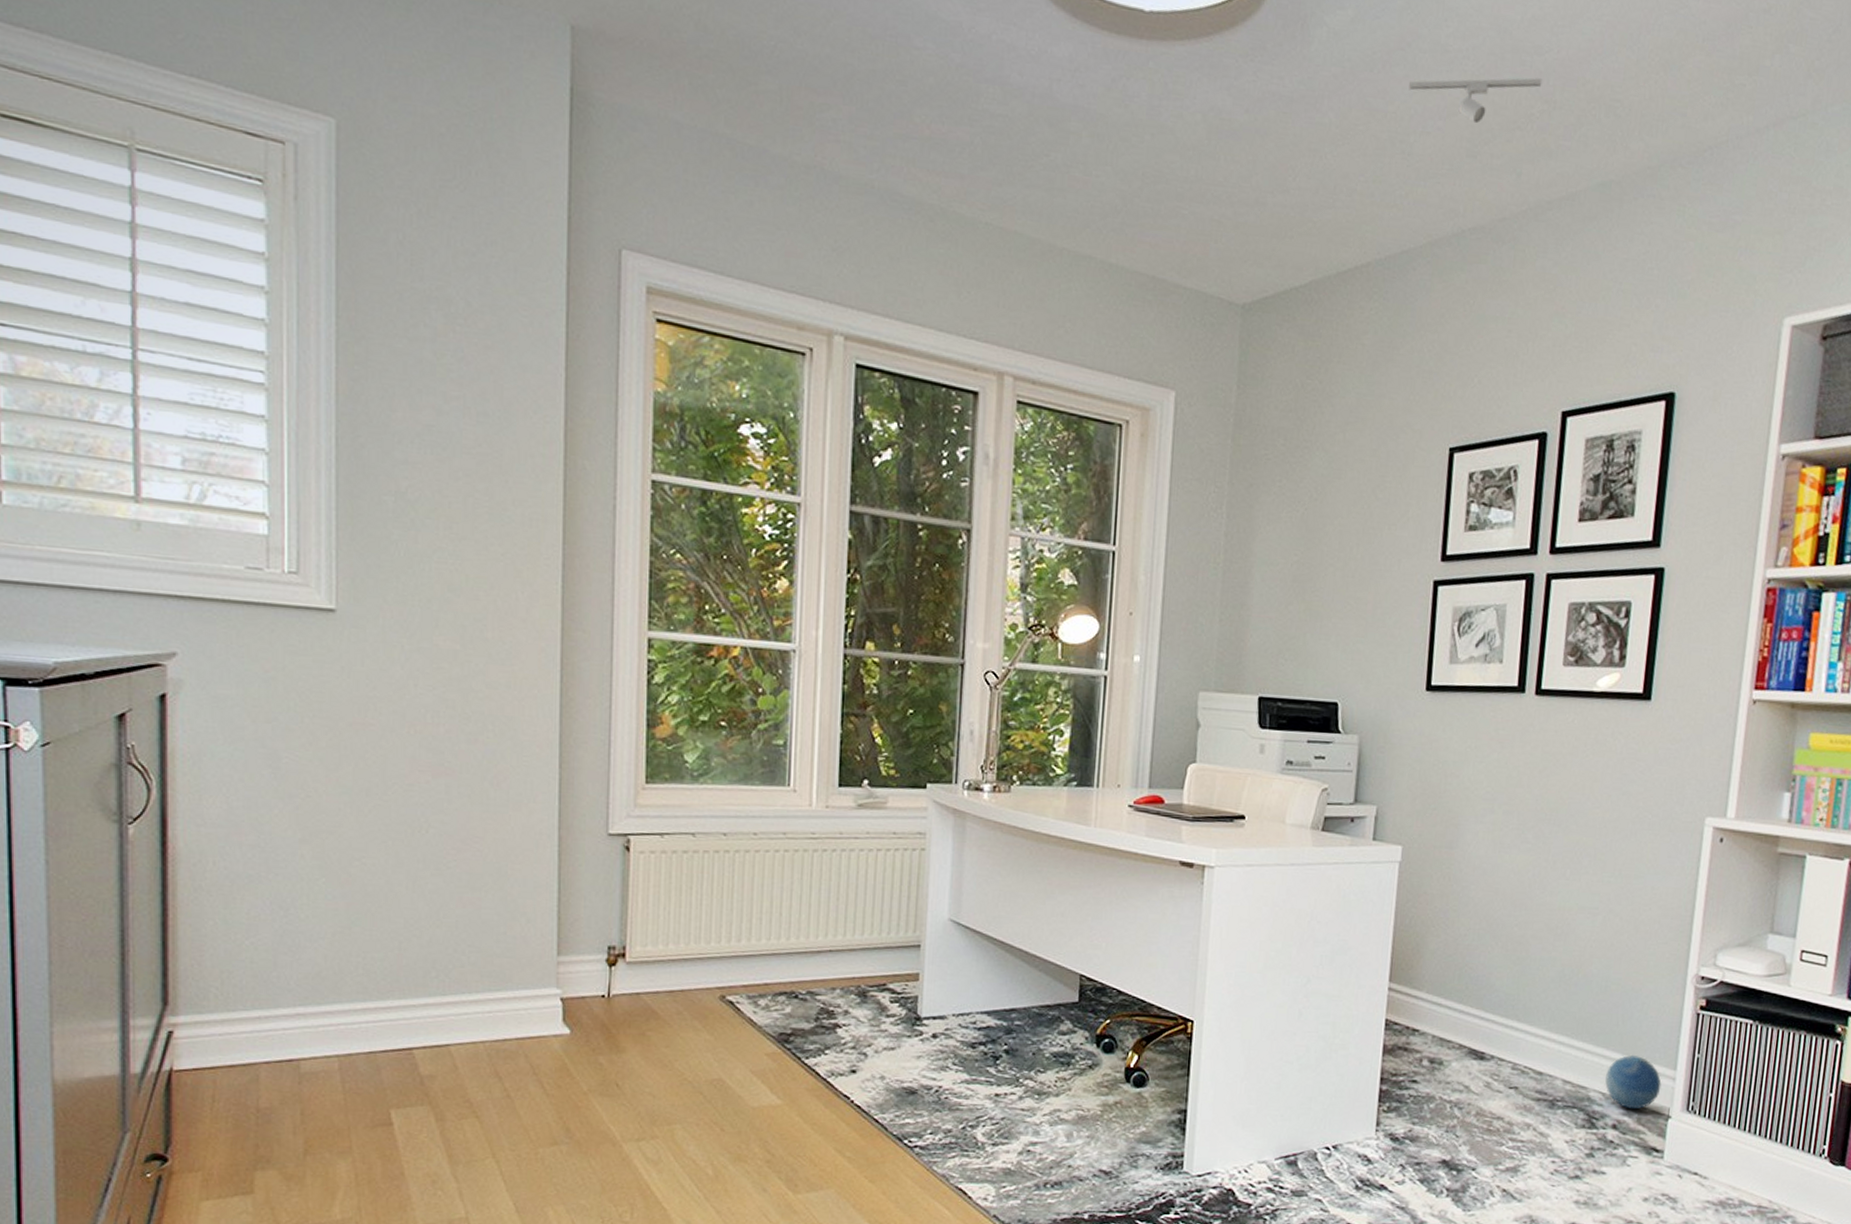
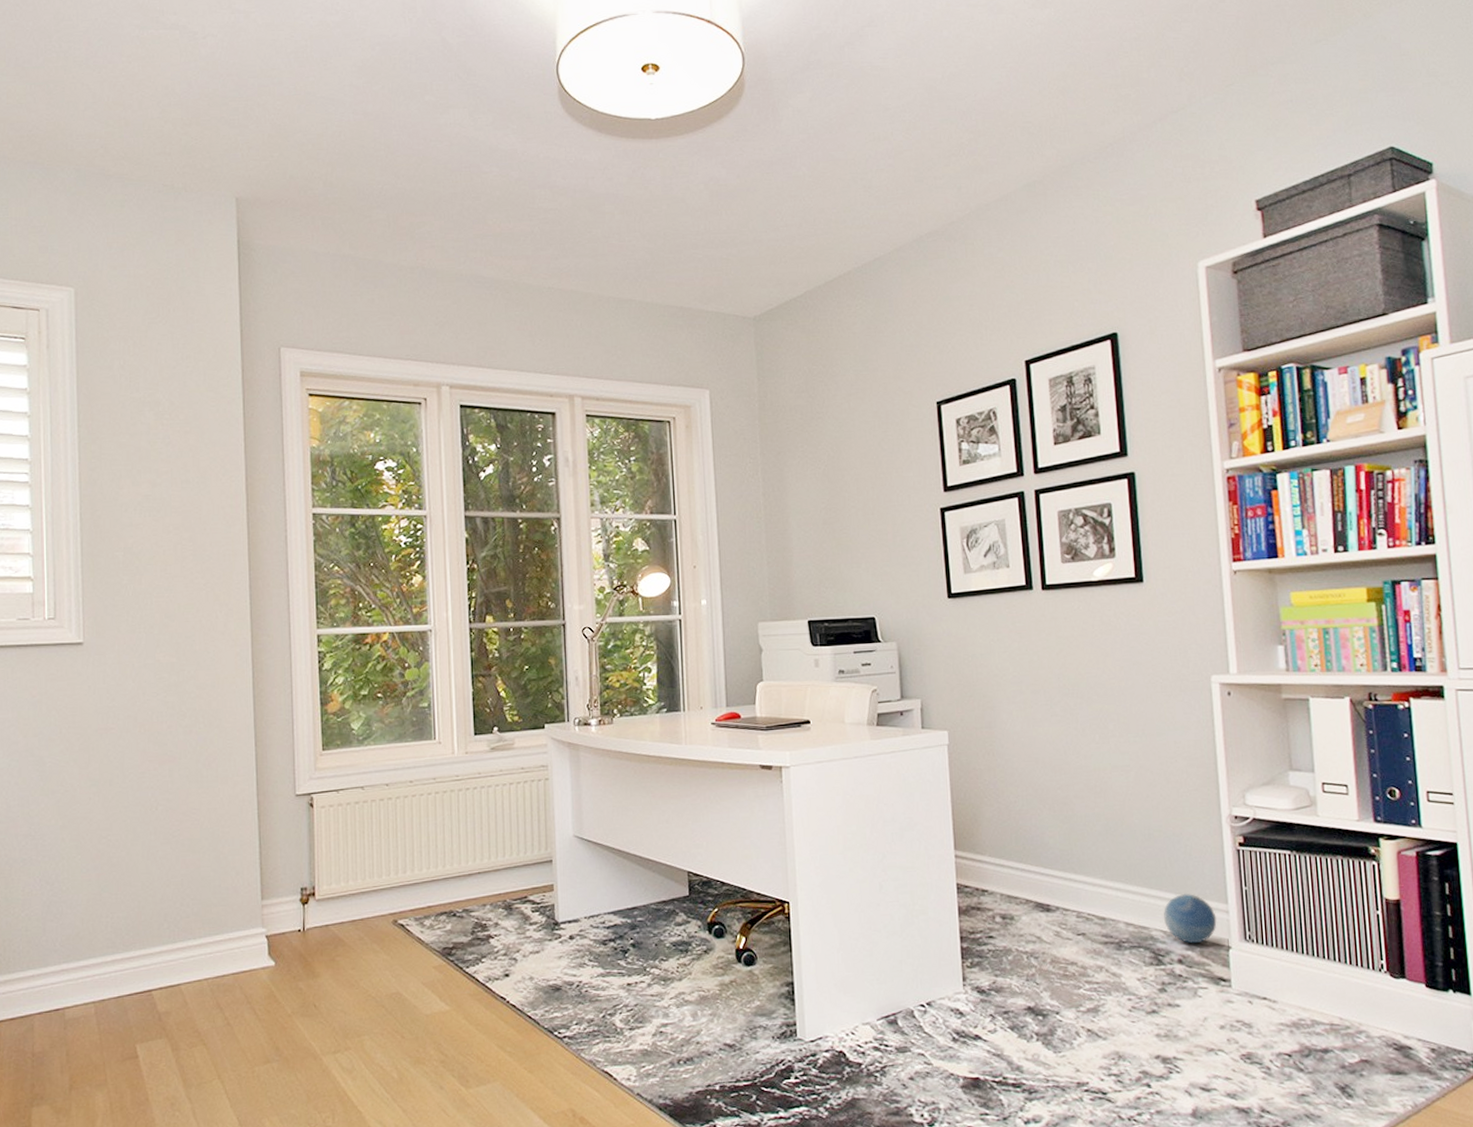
track light: present [1409,78,1543,124] -> none [861,117,967,157]

